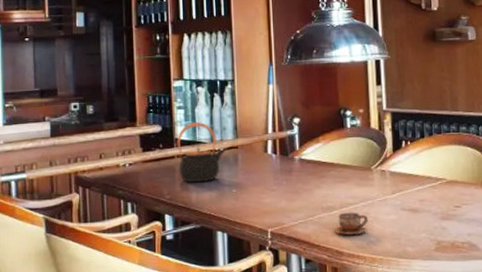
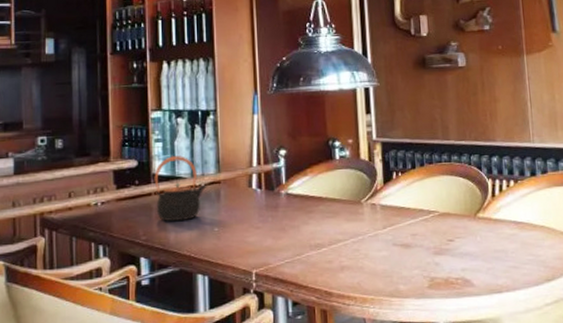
cup: present [334,212,368,236] -> none [322,249,358,275]

